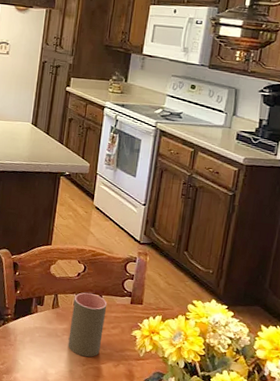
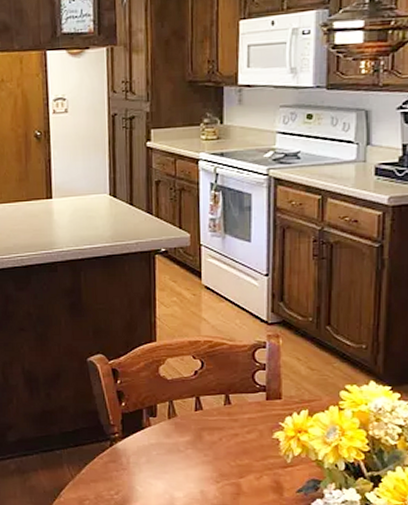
cup: present [68,292,108,358] -> none [193,393,237,472]

